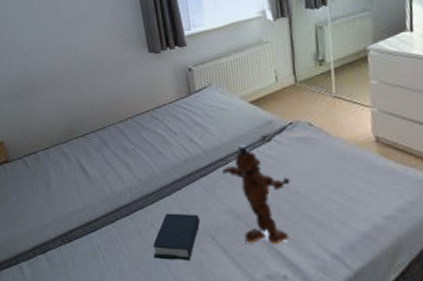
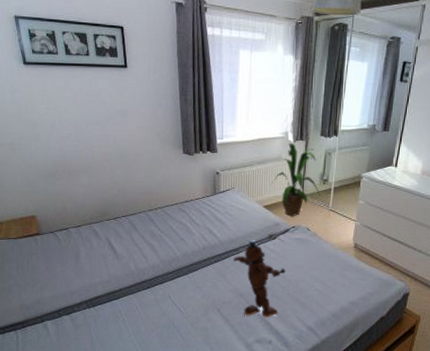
book: present [153,213,200,260] -> none [167,289,209,326]
house plant: none [253,22,319,111] -> present [270,143,321,217]

